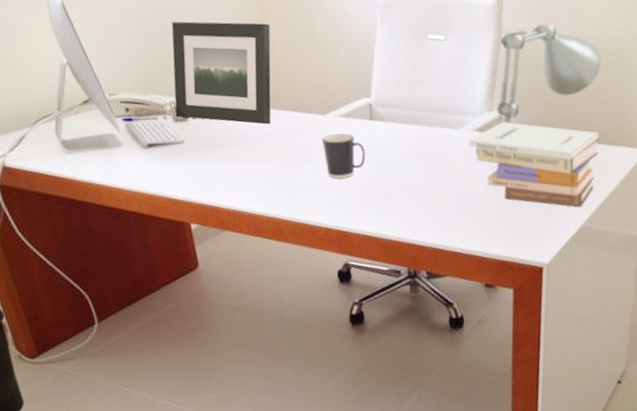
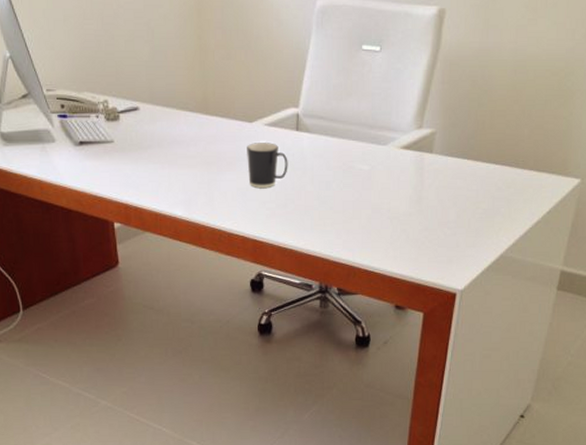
picture frame: present [171,21,272,125] -> none [107,20,205,129]
books: present [468,121,600,207] -> none [393,140,531,234]
desk lamp: present [476,24,601,152] -> none [400,39,543,170]

